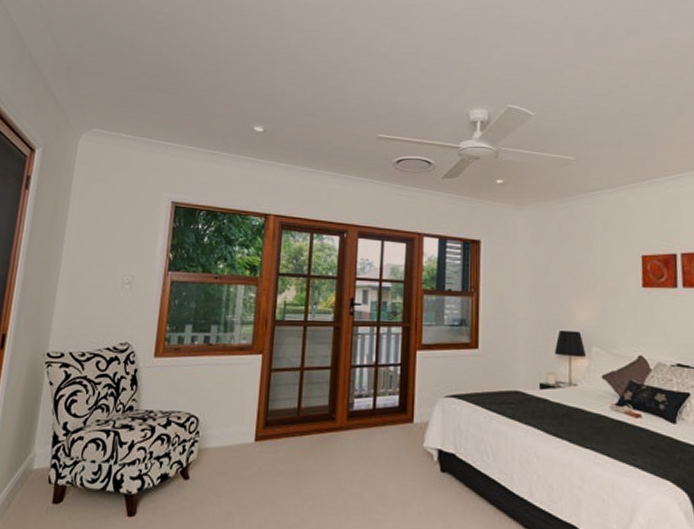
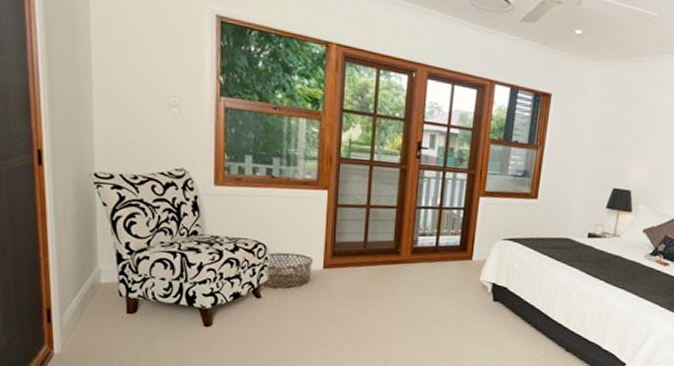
basket: none [190,424,246,466] -> present [261,252,314,288]

